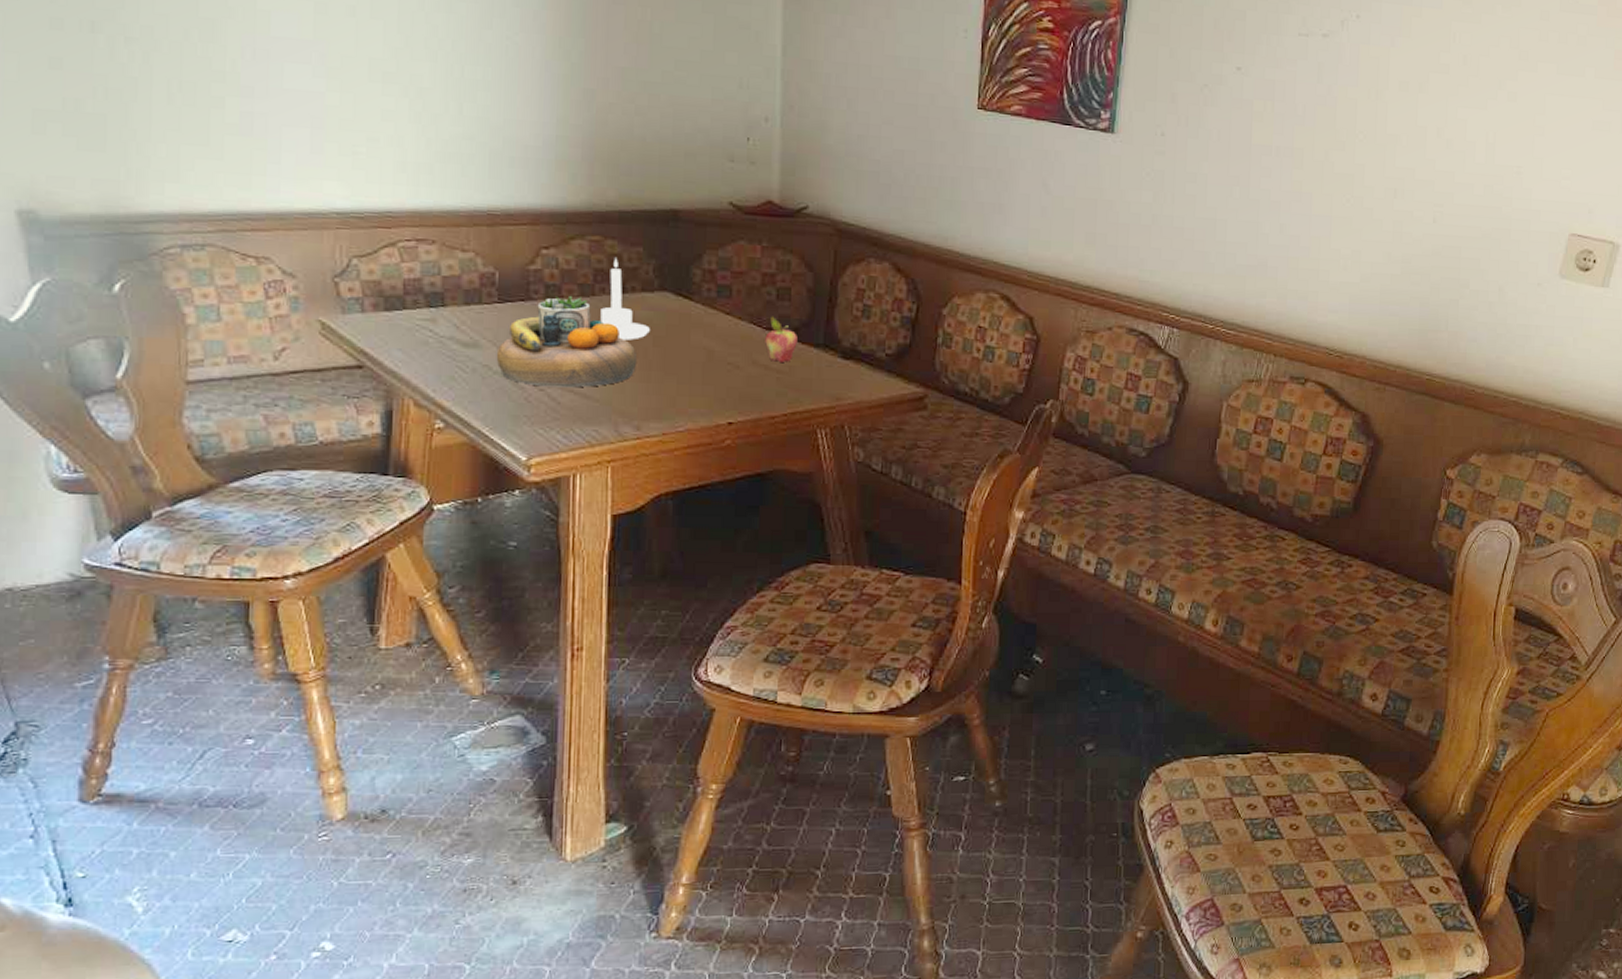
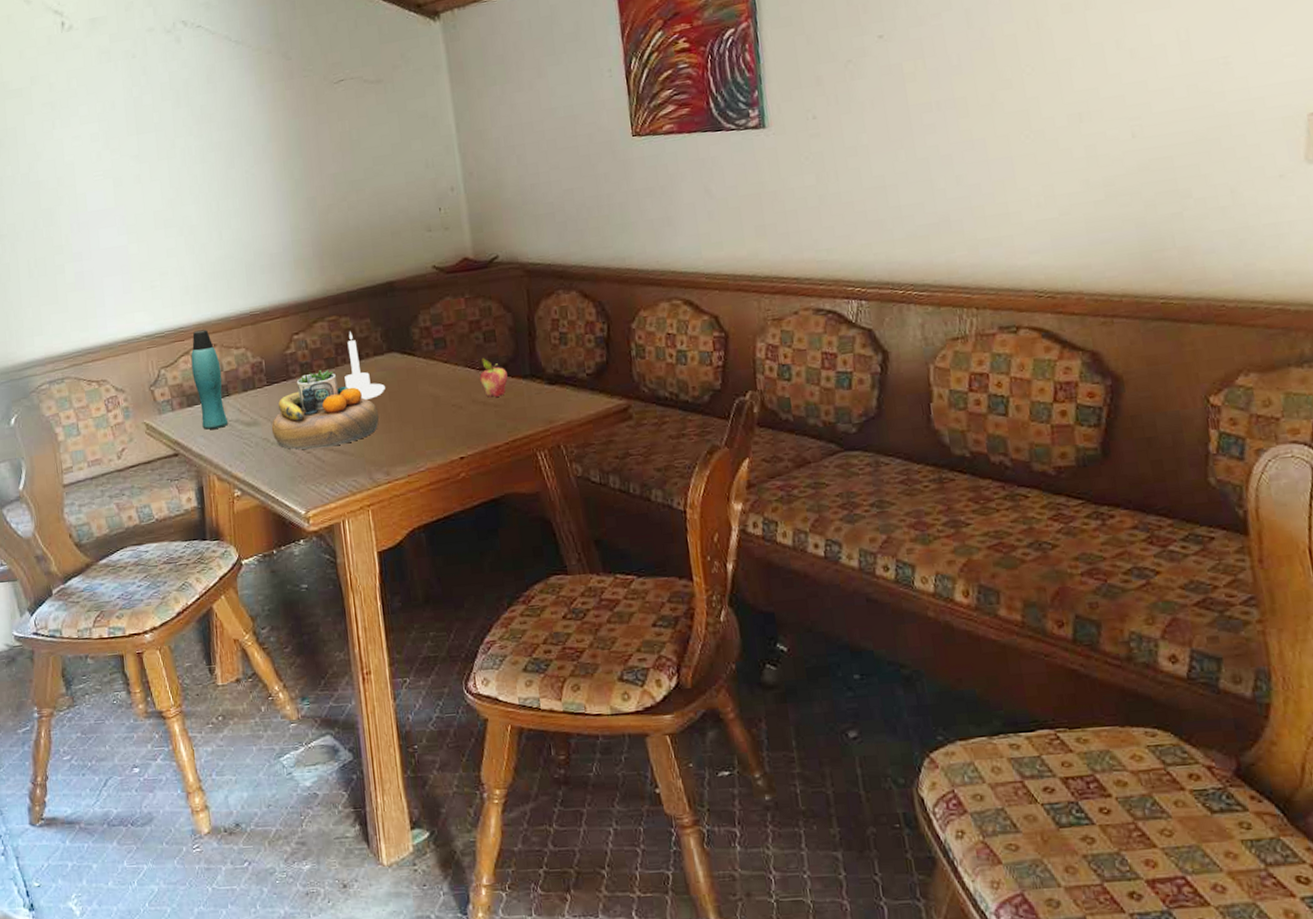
bottle: none [397,219,438,344] -> present [191,329,228,430]

